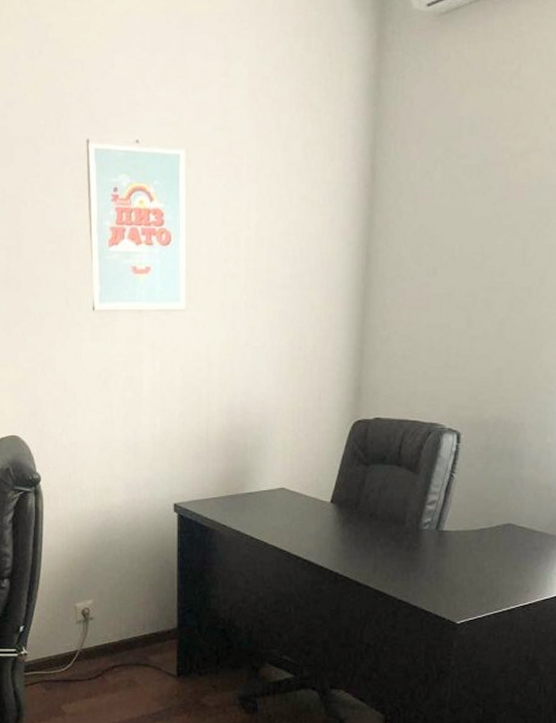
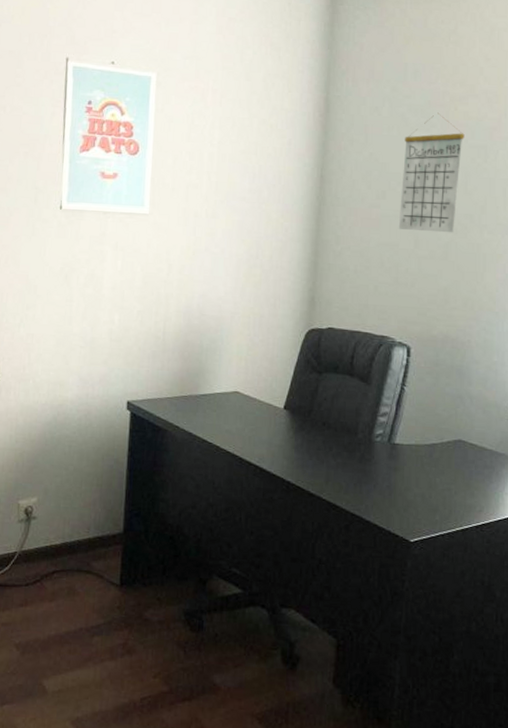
calendar: none [450,172,525,309] -> present [398,112,465,233]

